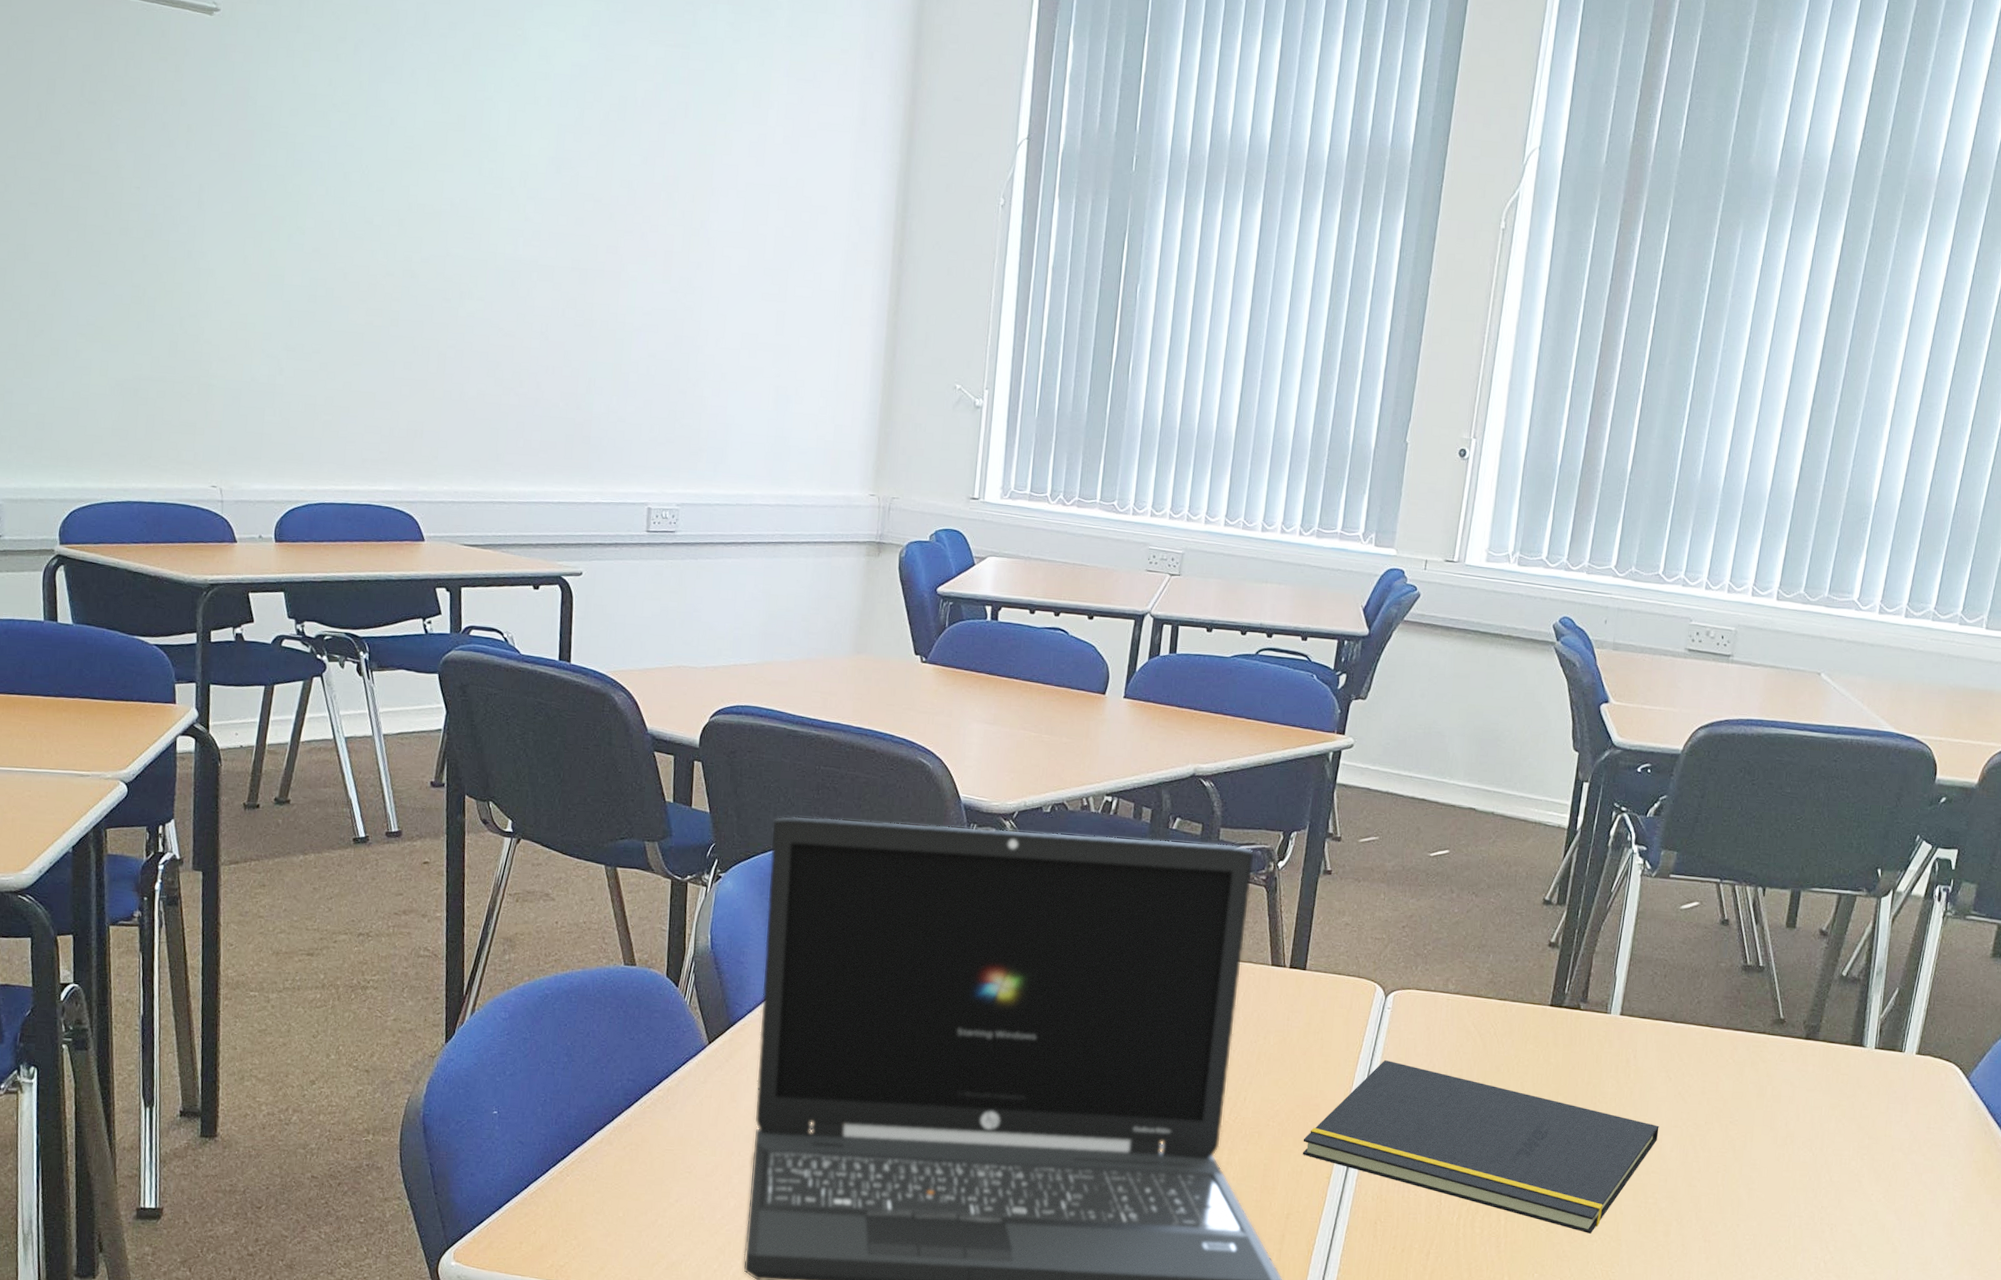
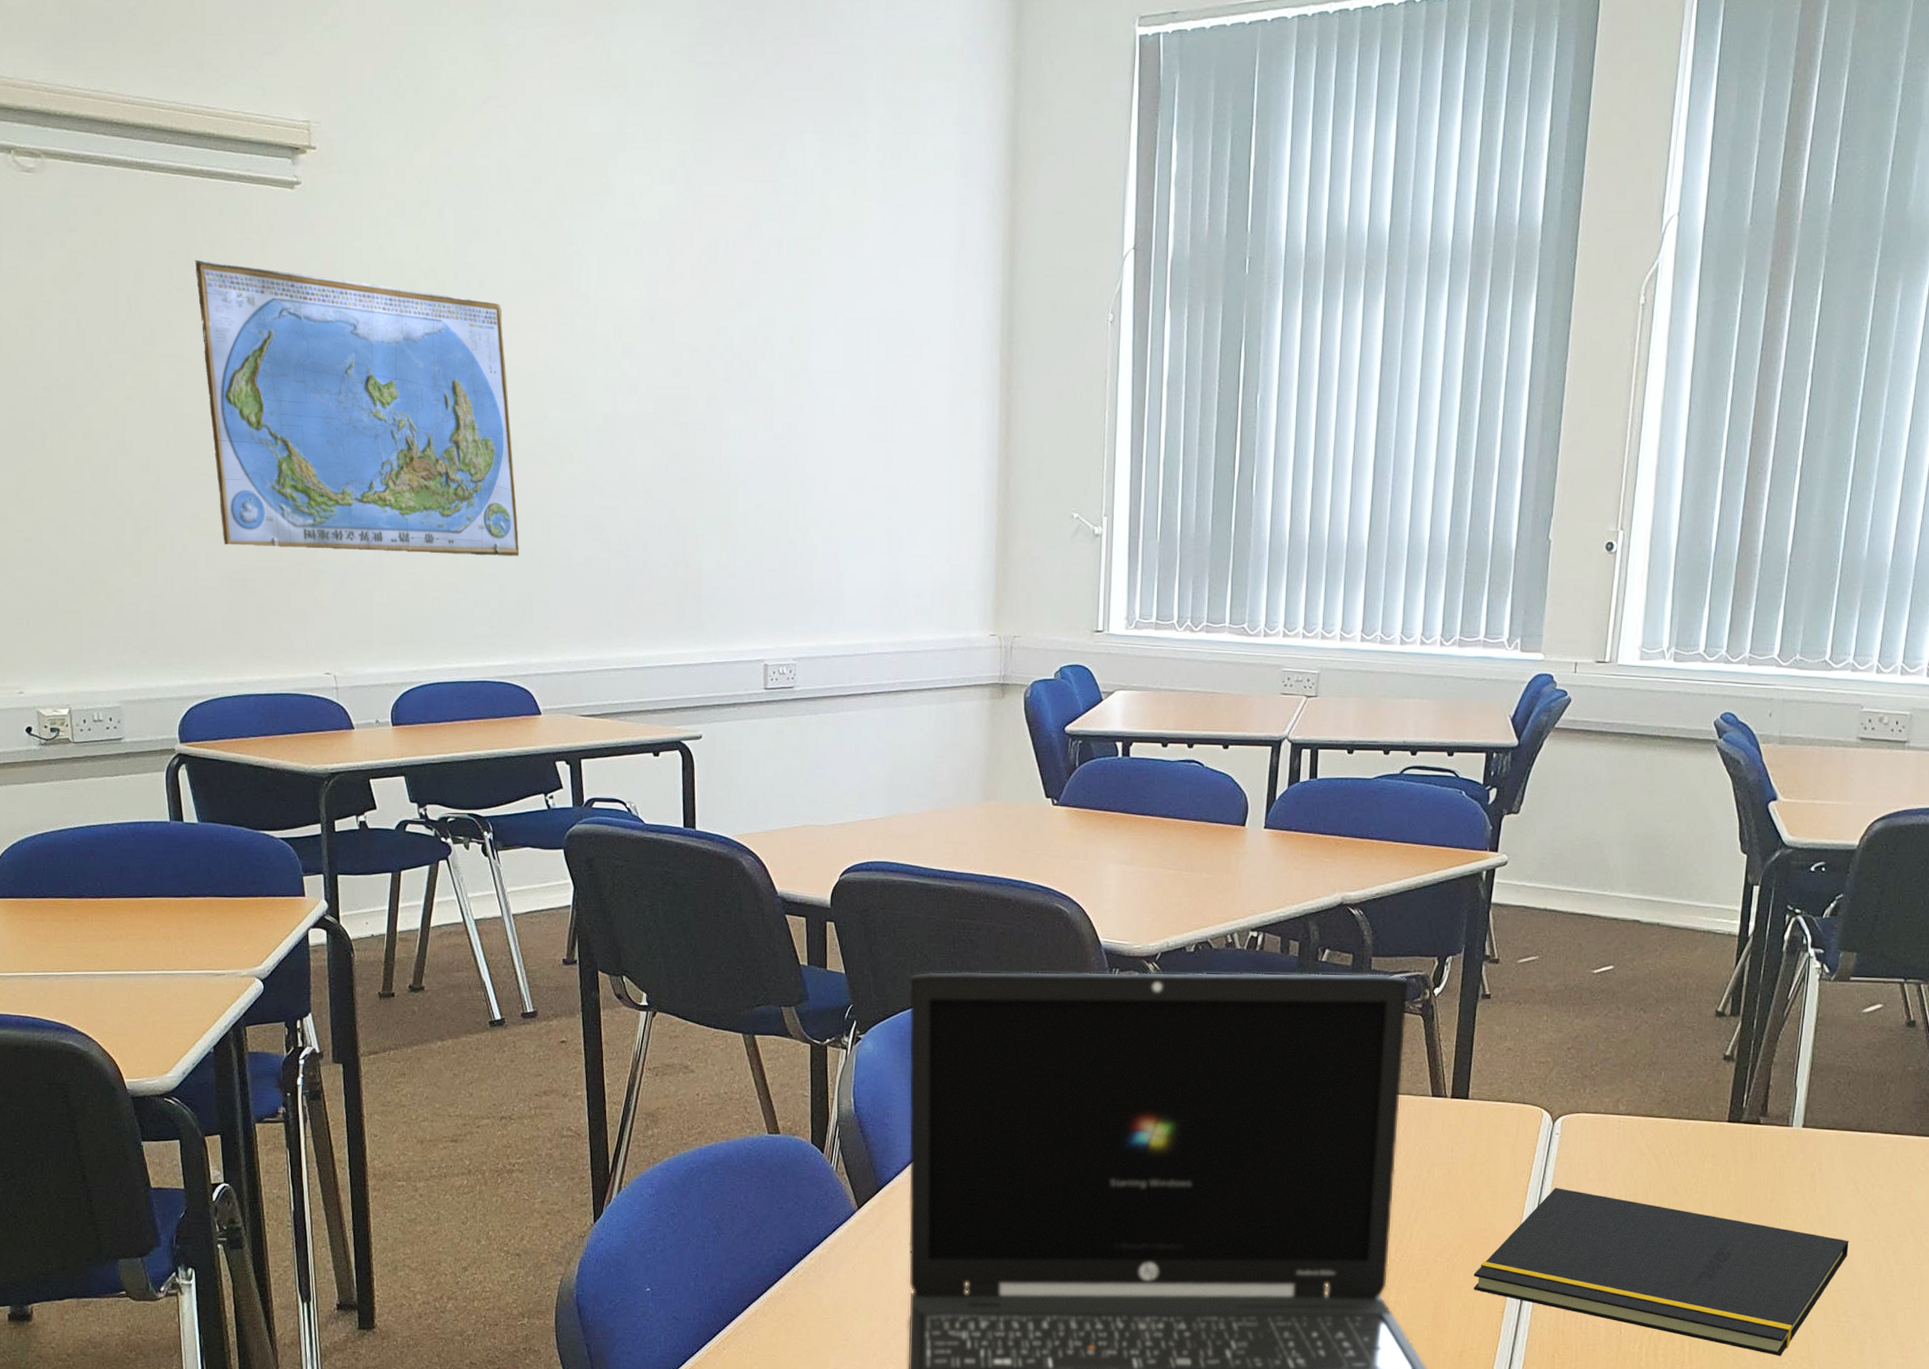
world map: none [108,75,413,386] -> present [194,260,519,556]

